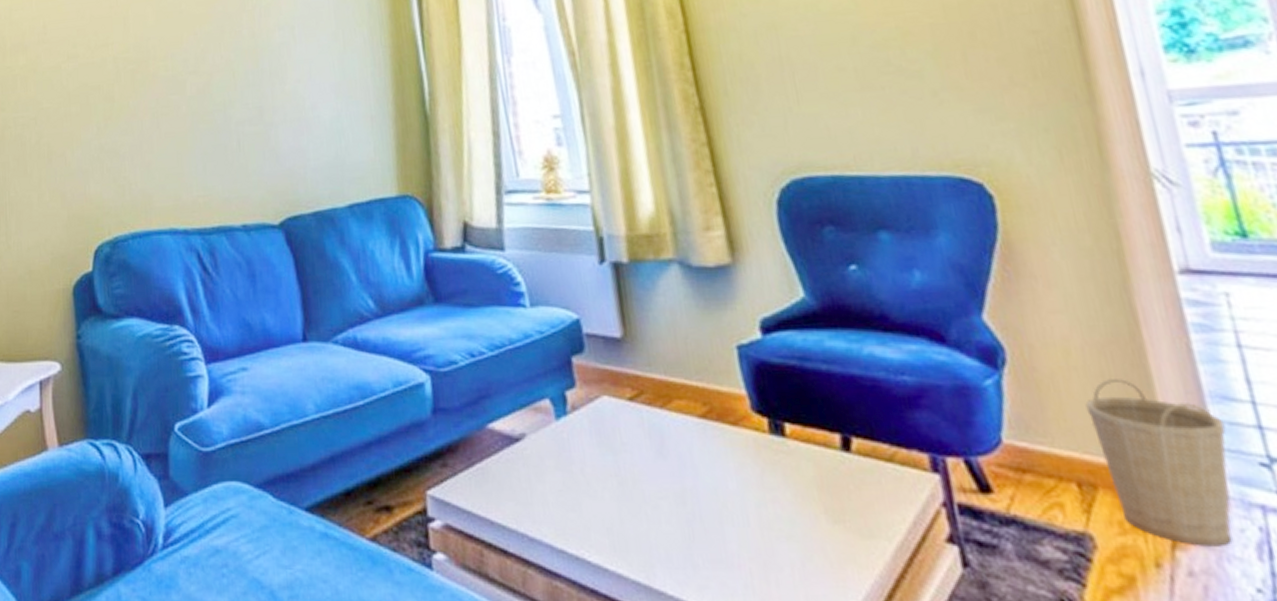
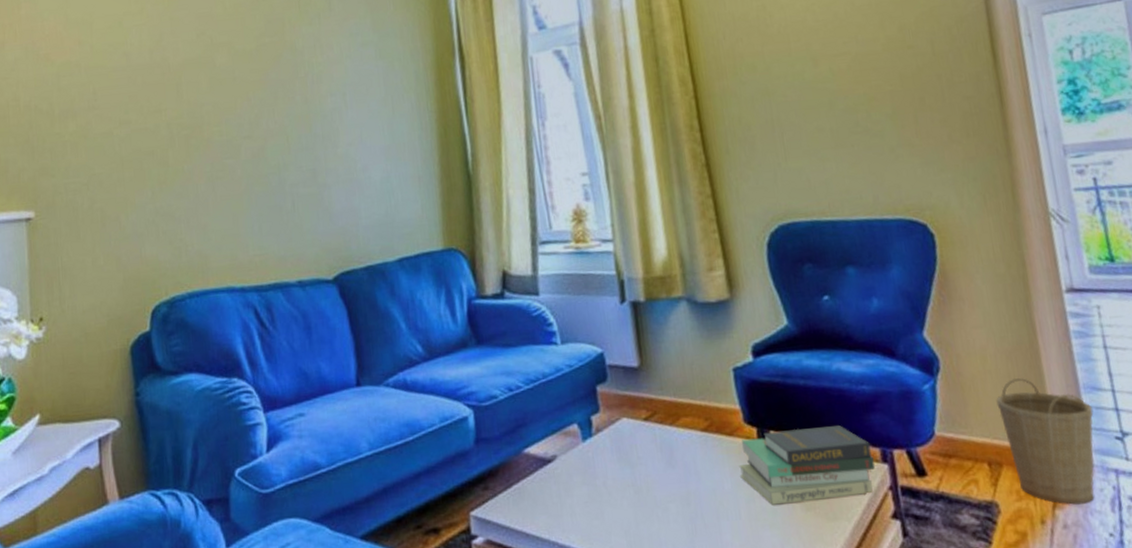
books: none [746,422,922,513] -> present [739,425,875,505]

